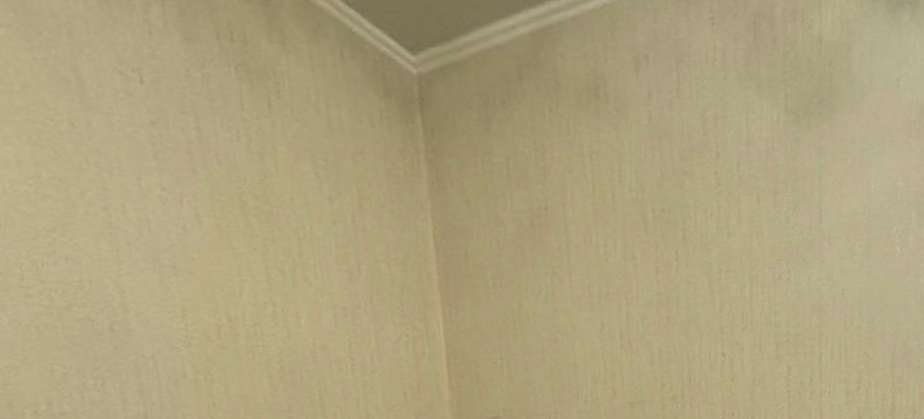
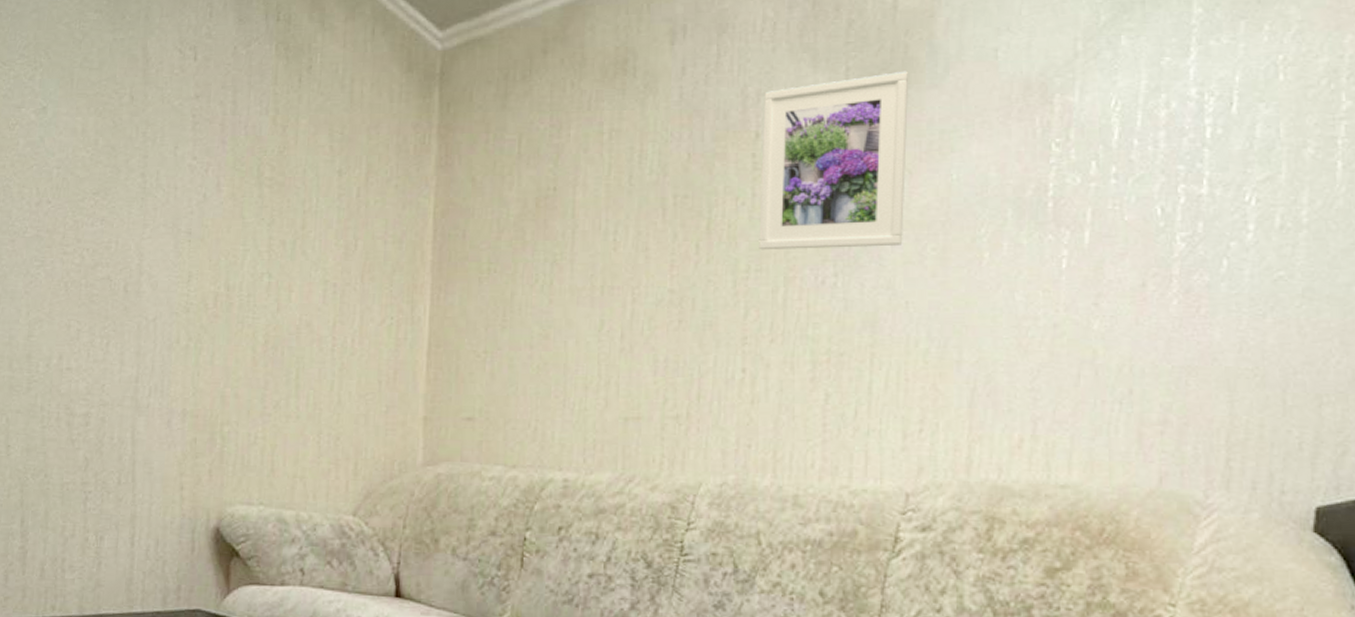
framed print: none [720,97,838,254] -> present [759,71,909,250]

